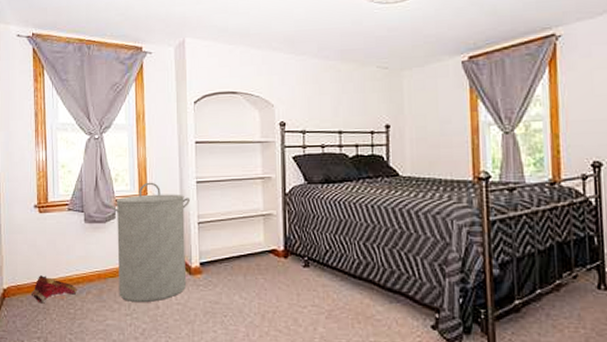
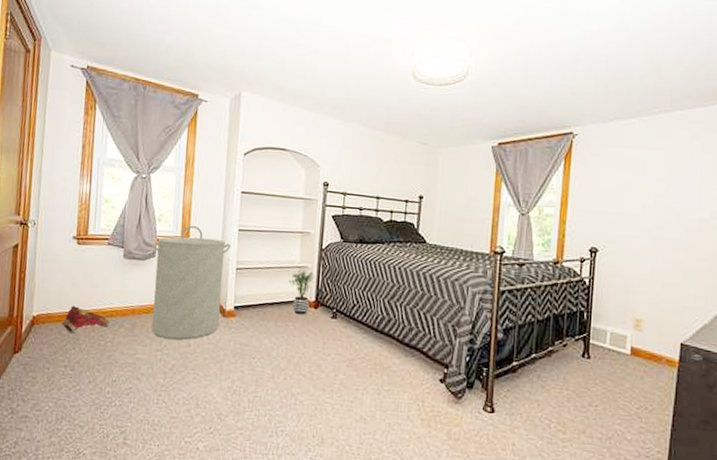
potted plant: none [253,219,282,266] -> present [288,271,316,315]

